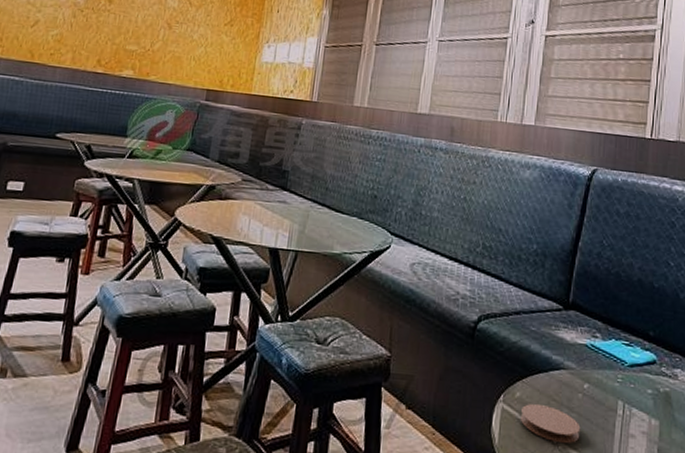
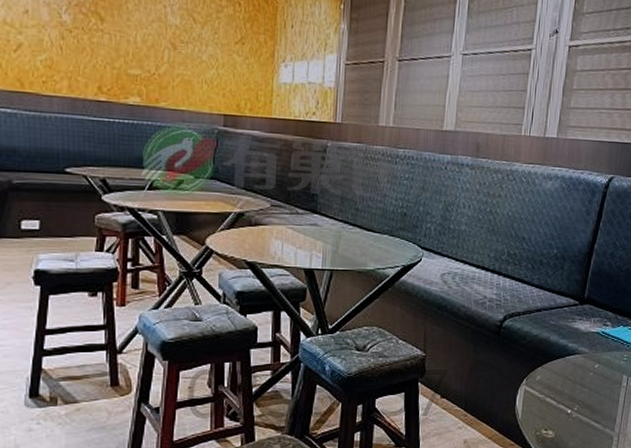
coaster: present [520,403,581,444] -> none [540,383,591,413]

